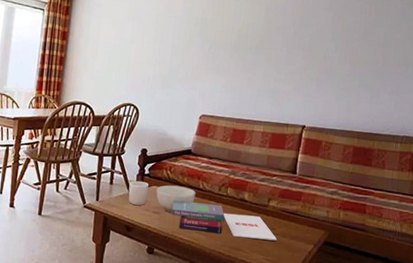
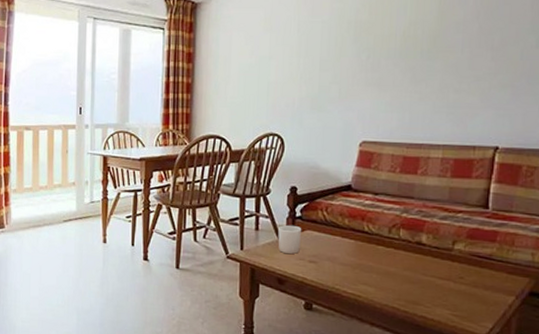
bowl: present [156,185,196,214] -> none [311,228,360,263]
books: present [171,200,225,234] -> none [331,246,398,285]
magazine: present [223,212,278,241] -> none [396,259,467,292]

